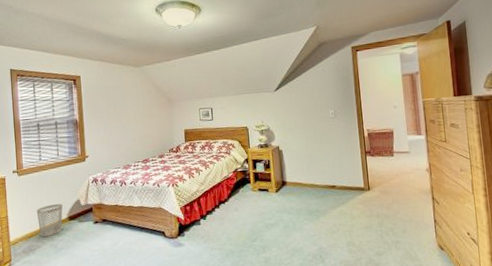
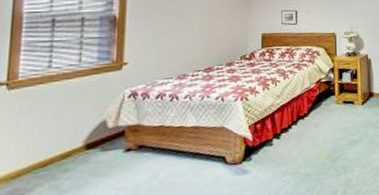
wastebasket: present [36,204,63,237] -> none [31,127,79,176]

